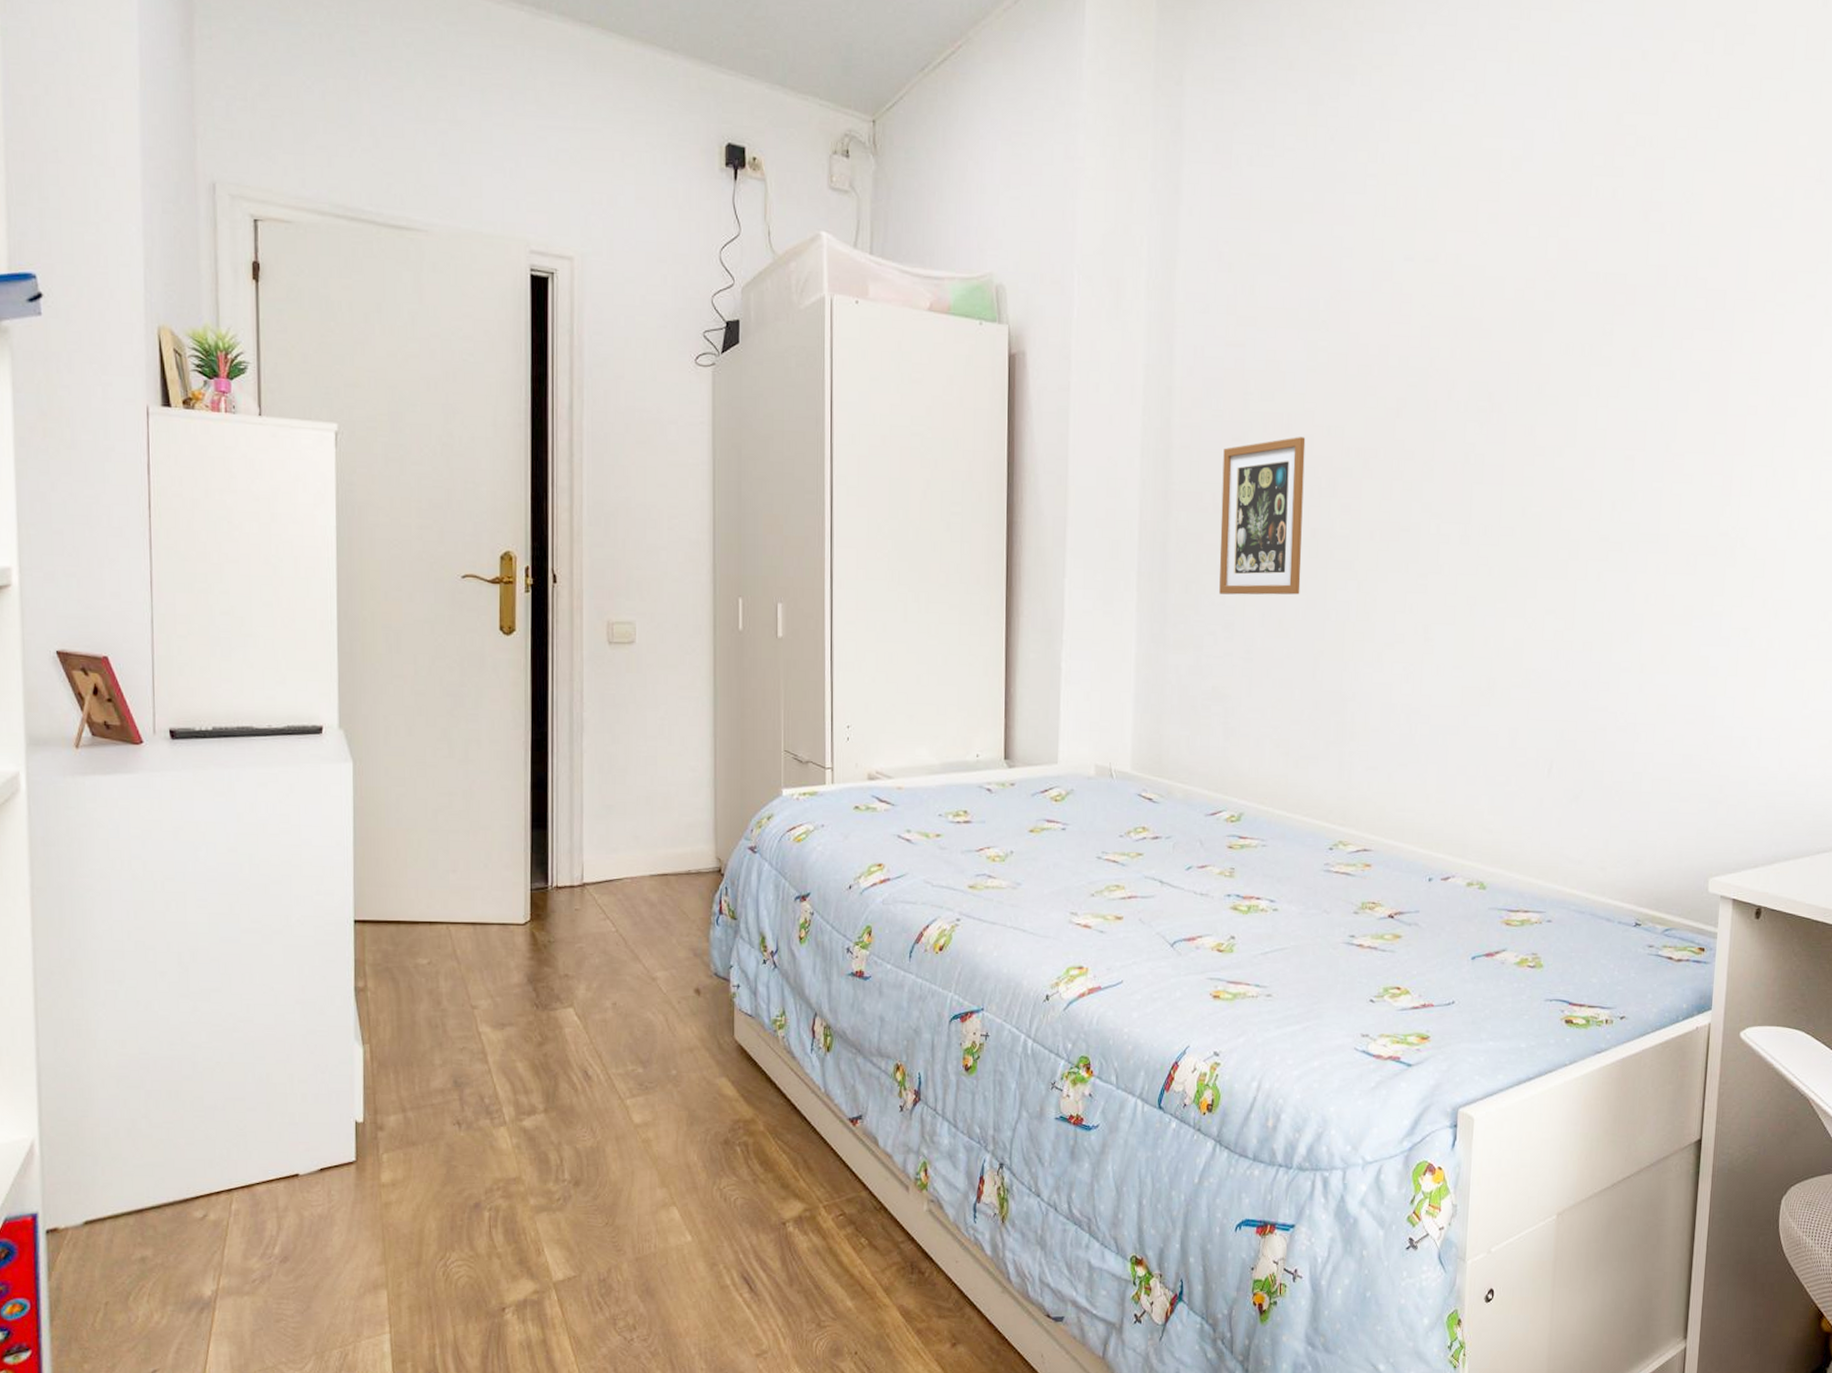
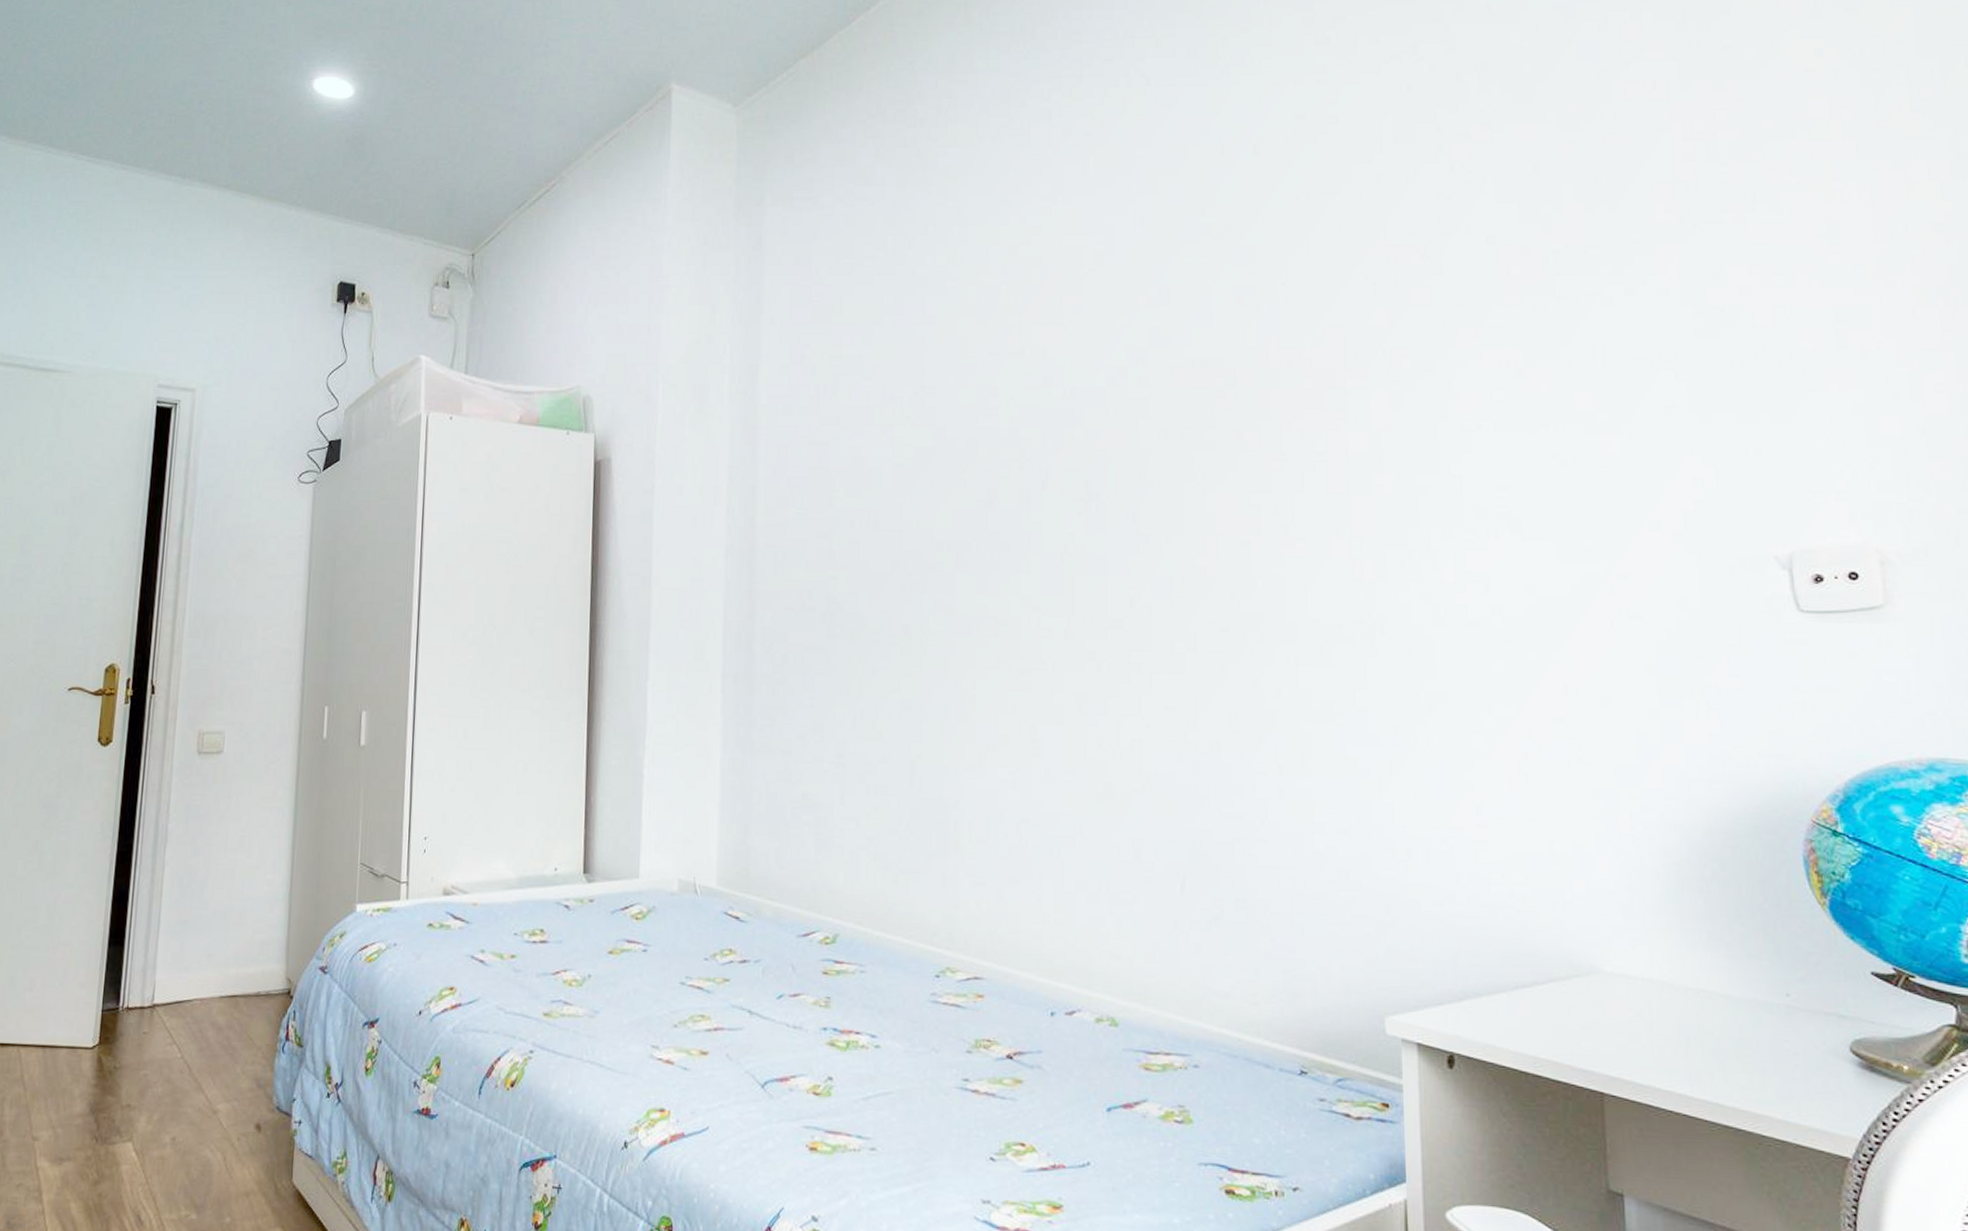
picture frame: present [1219,437,1306,595] -> none [807,532,894,696]

